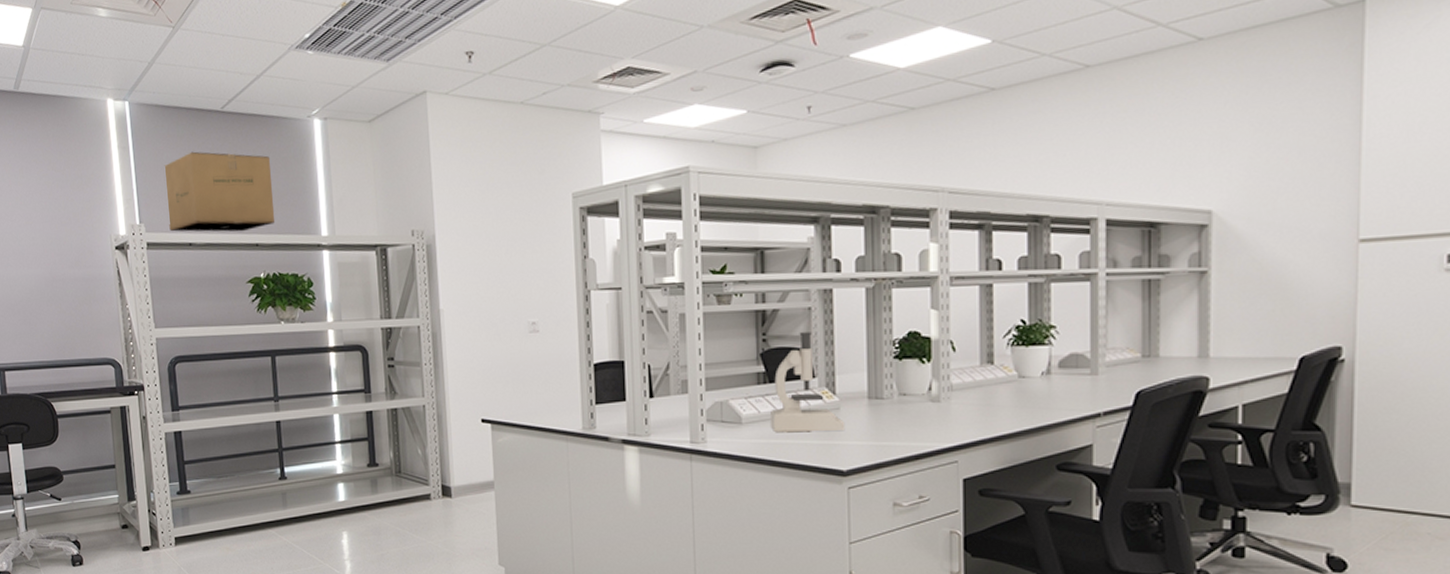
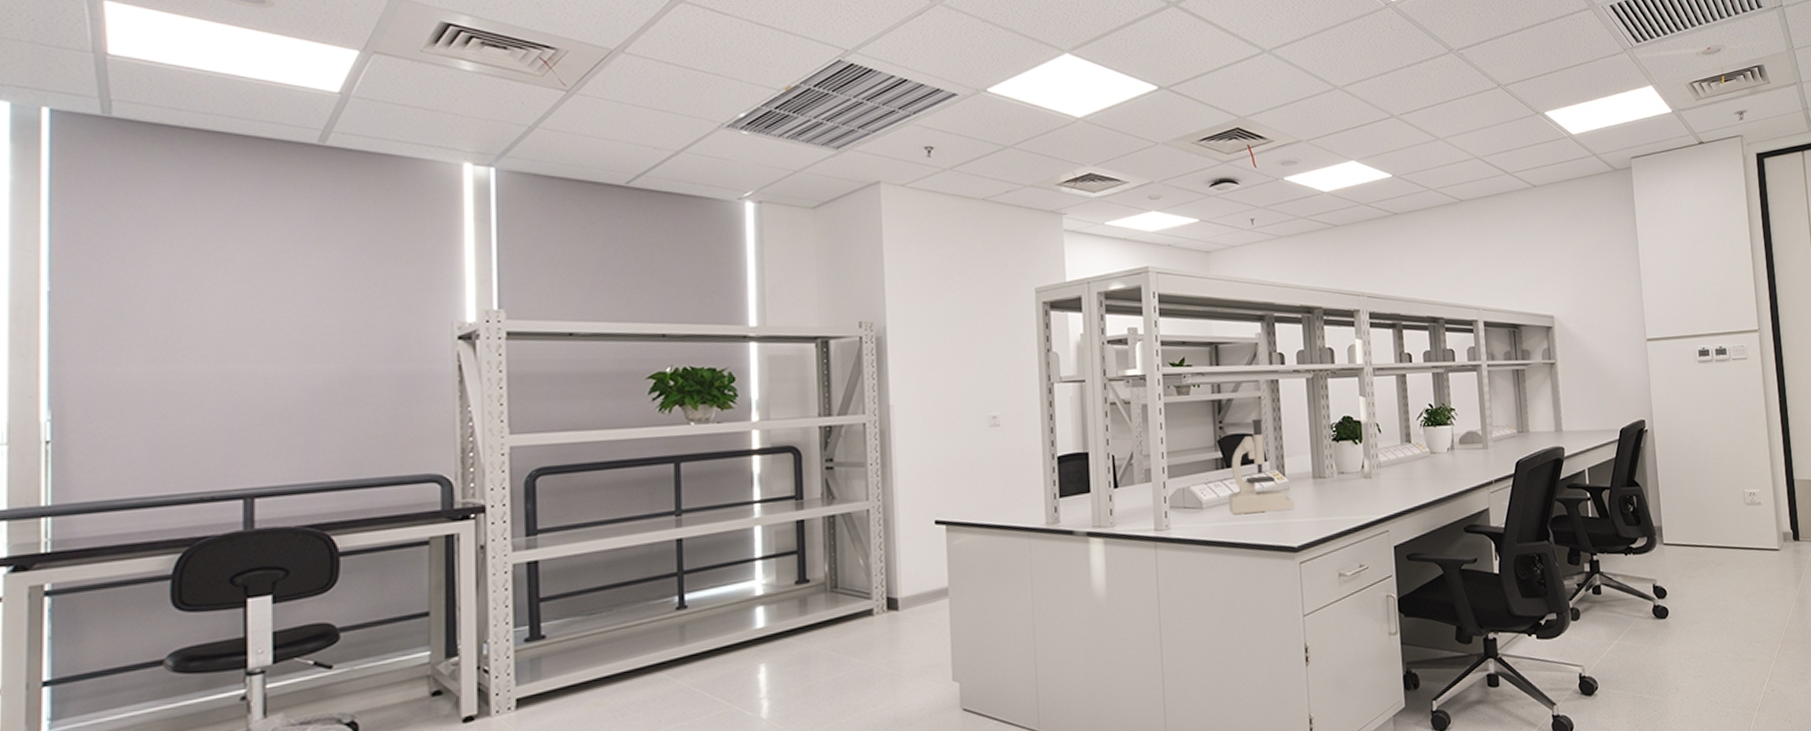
box: present [164,151,276,232] -> none [540,228,690,321]

